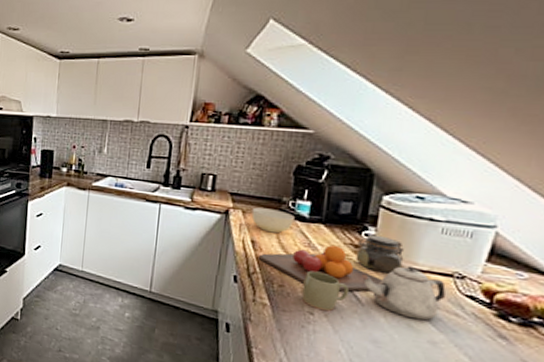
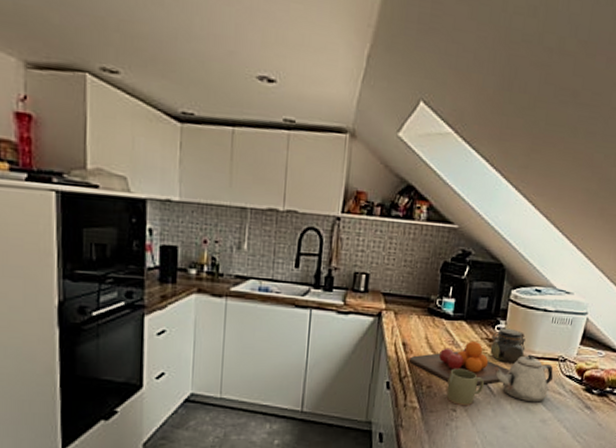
bowl: present [251,207,295,234] -> none [403,307,441,334]

